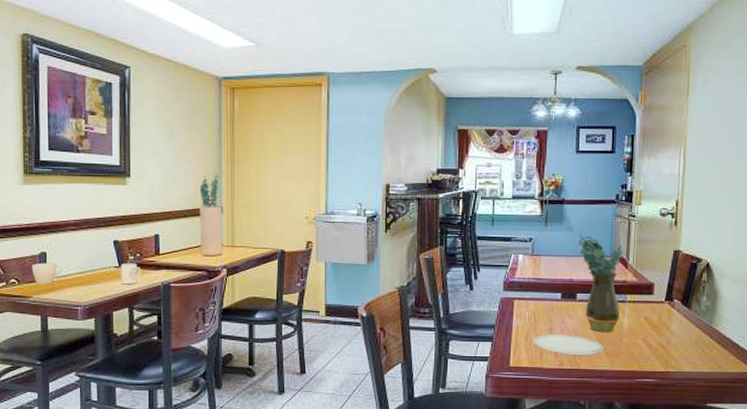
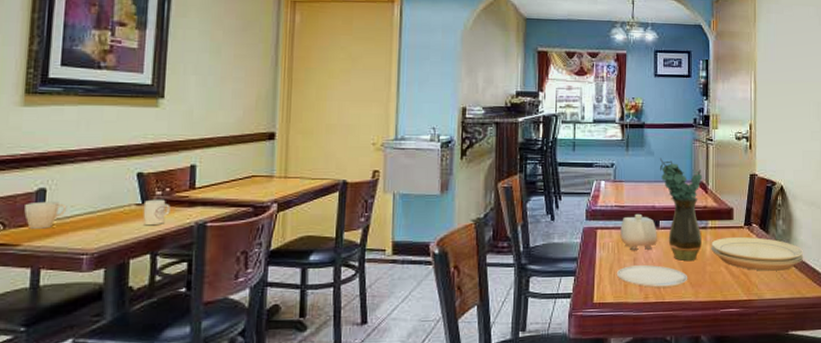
vase: present [199,173,223,257] -> none [246,94,275,190]
sugar bowl: none [537,286,574,320] -> present [620,213,657,250]
plate: none [629,312,728,346] -> present [711,237,804,271]

